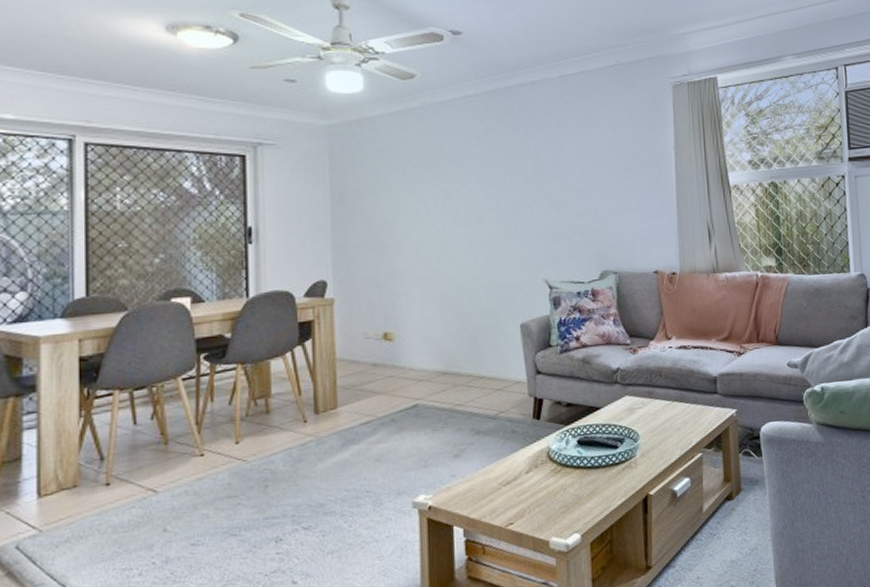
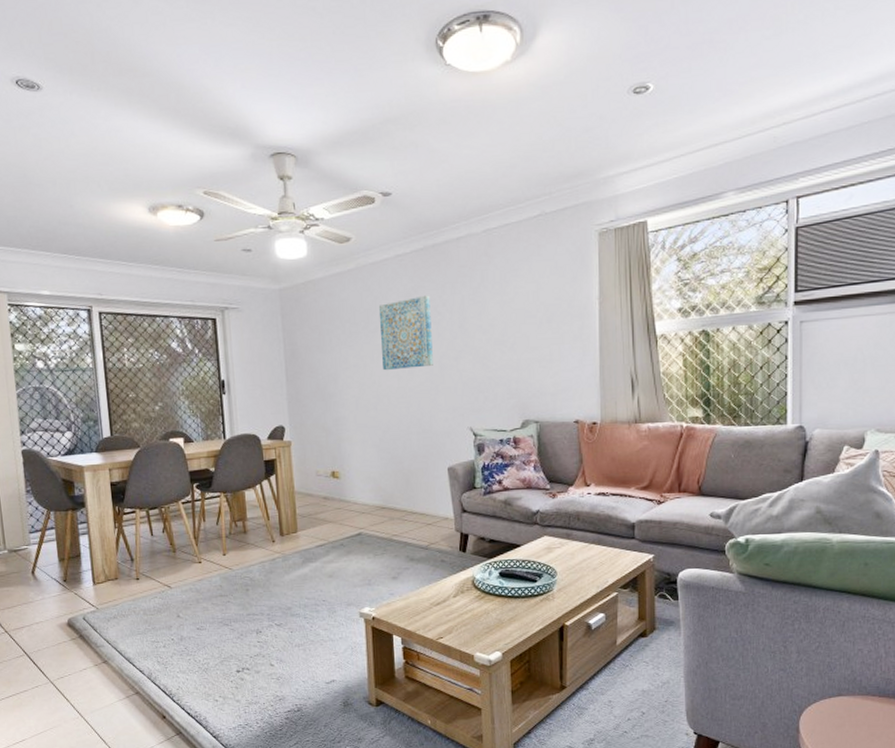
wall art: none [445,138,505,218] -> present [378,295,433,371]

